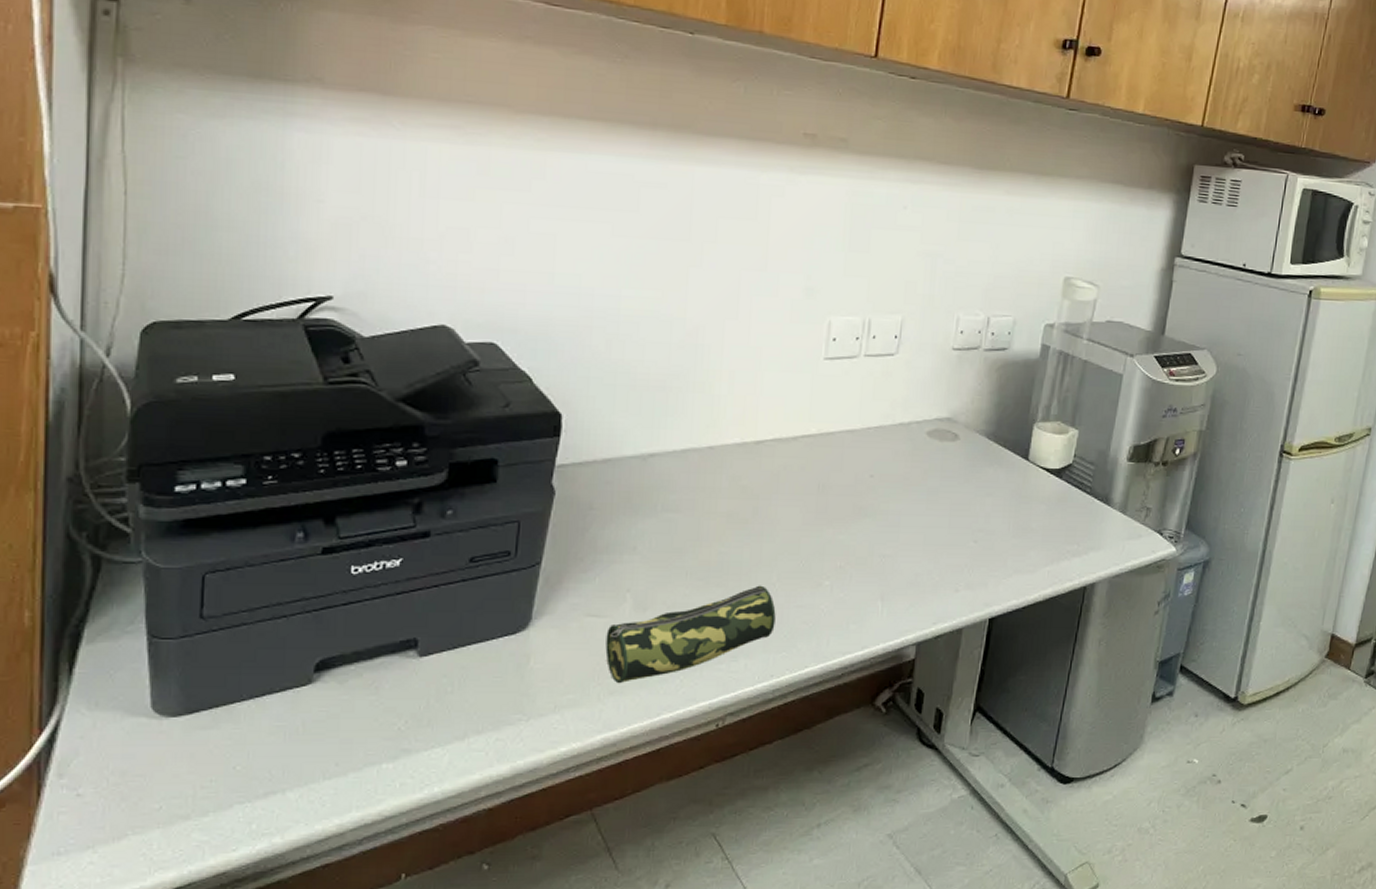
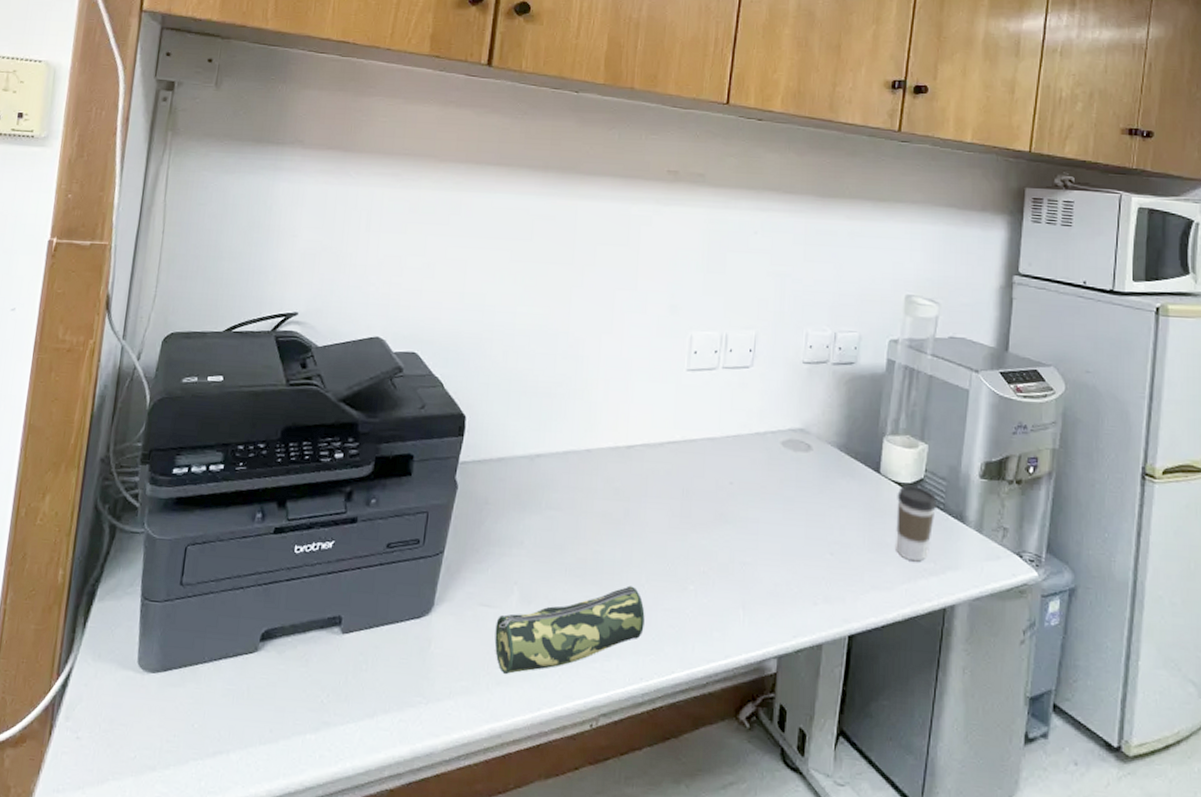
coffee cup: none [1040,471,1083,544] -> present [896,486,936,562]

